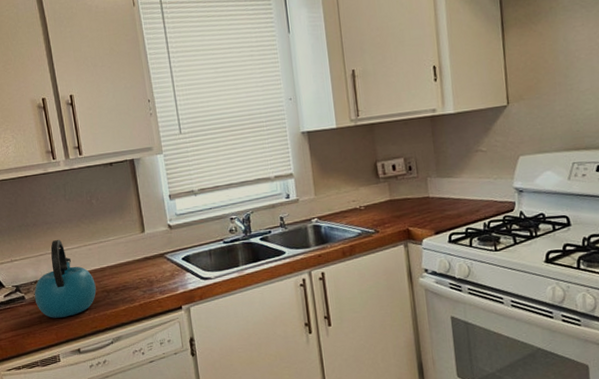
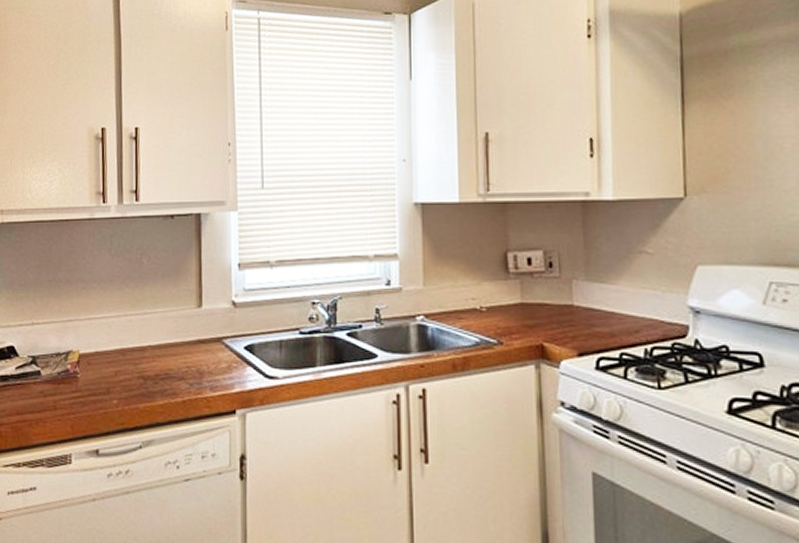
kettle: present [34,239,97,318] -> none [52,303,131,405]

